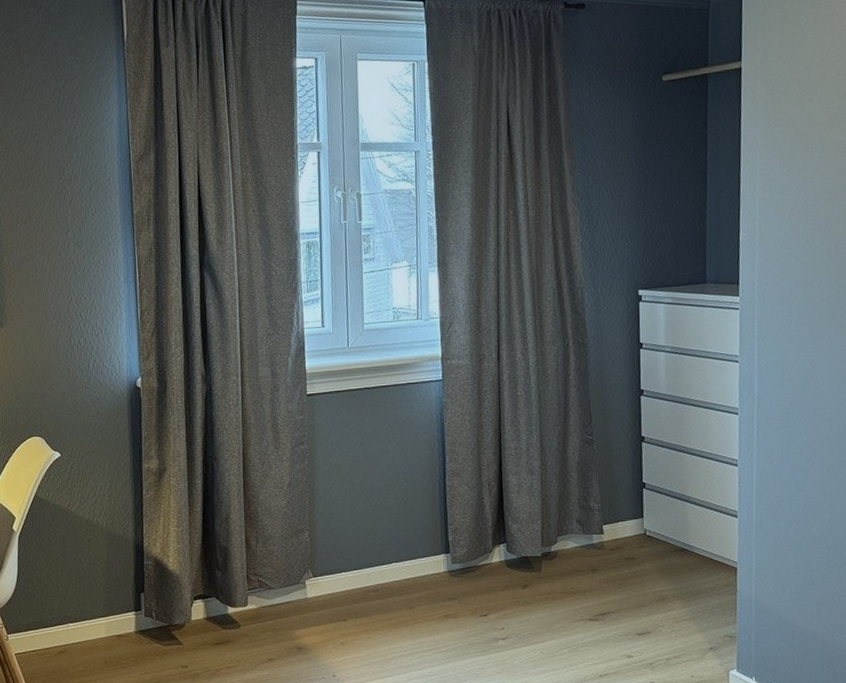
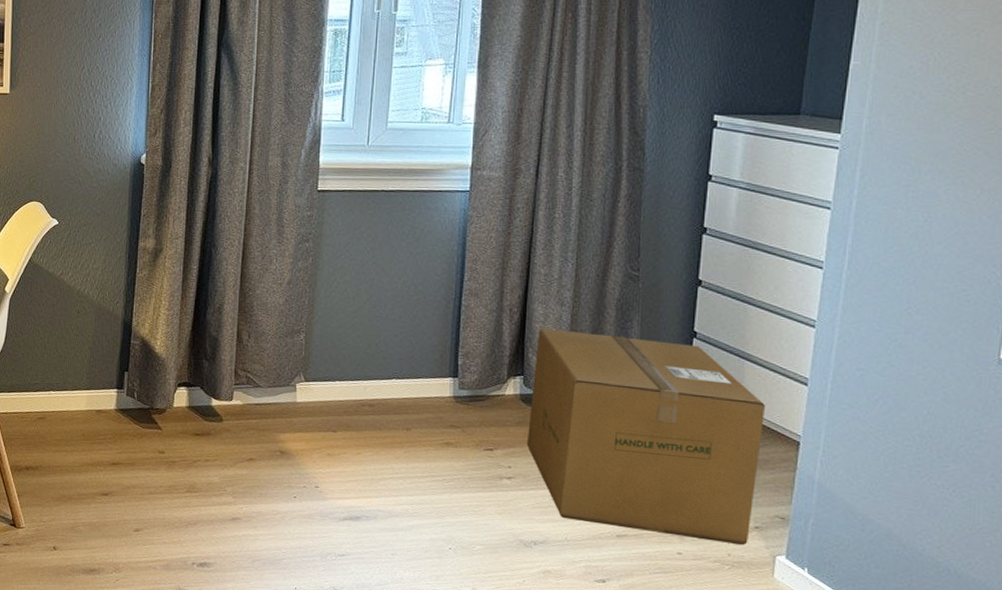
box: none [514,494,707,668] -> present [527,328,765,545]

